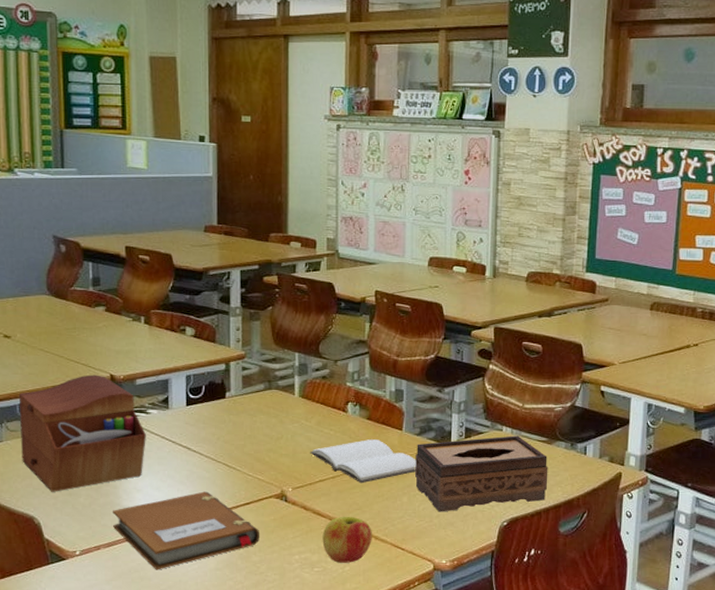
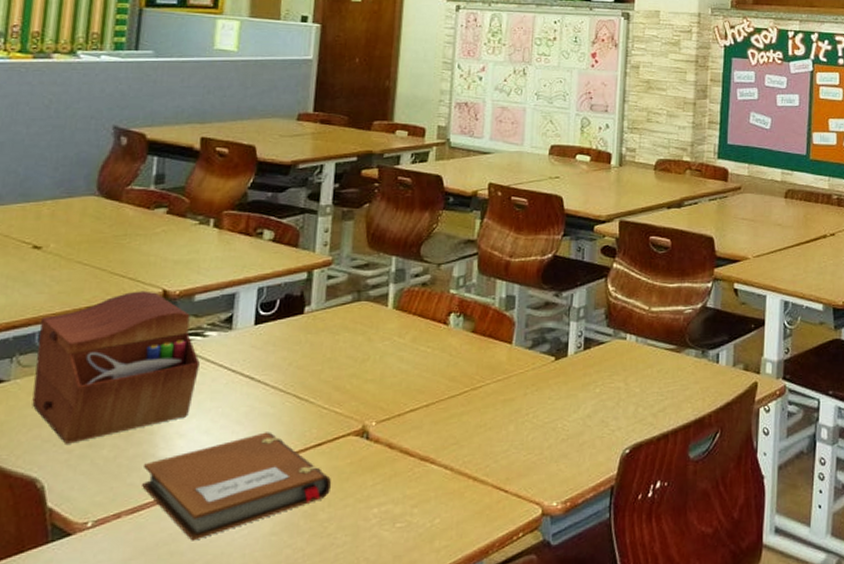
book: present [310,439,417,484] -> none [401,356,527,412]
apple: present [322,516,372,563] -> none [408,453,470,514]
tissue box: present [415,435,548,512] -> none [525,344,677,442]

